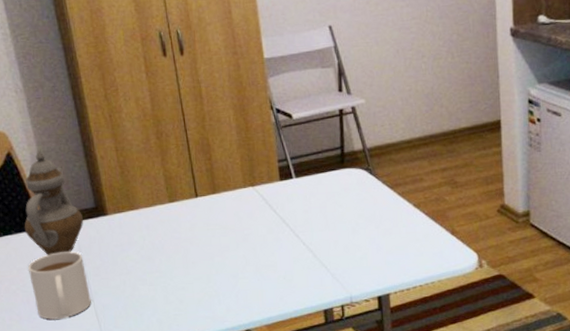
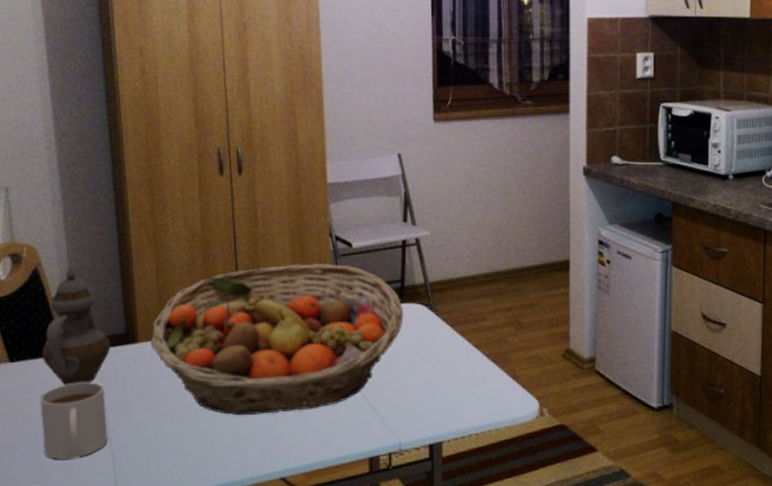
fruit basket: none [118,135,346,277] -> present [150,264,404,416]

